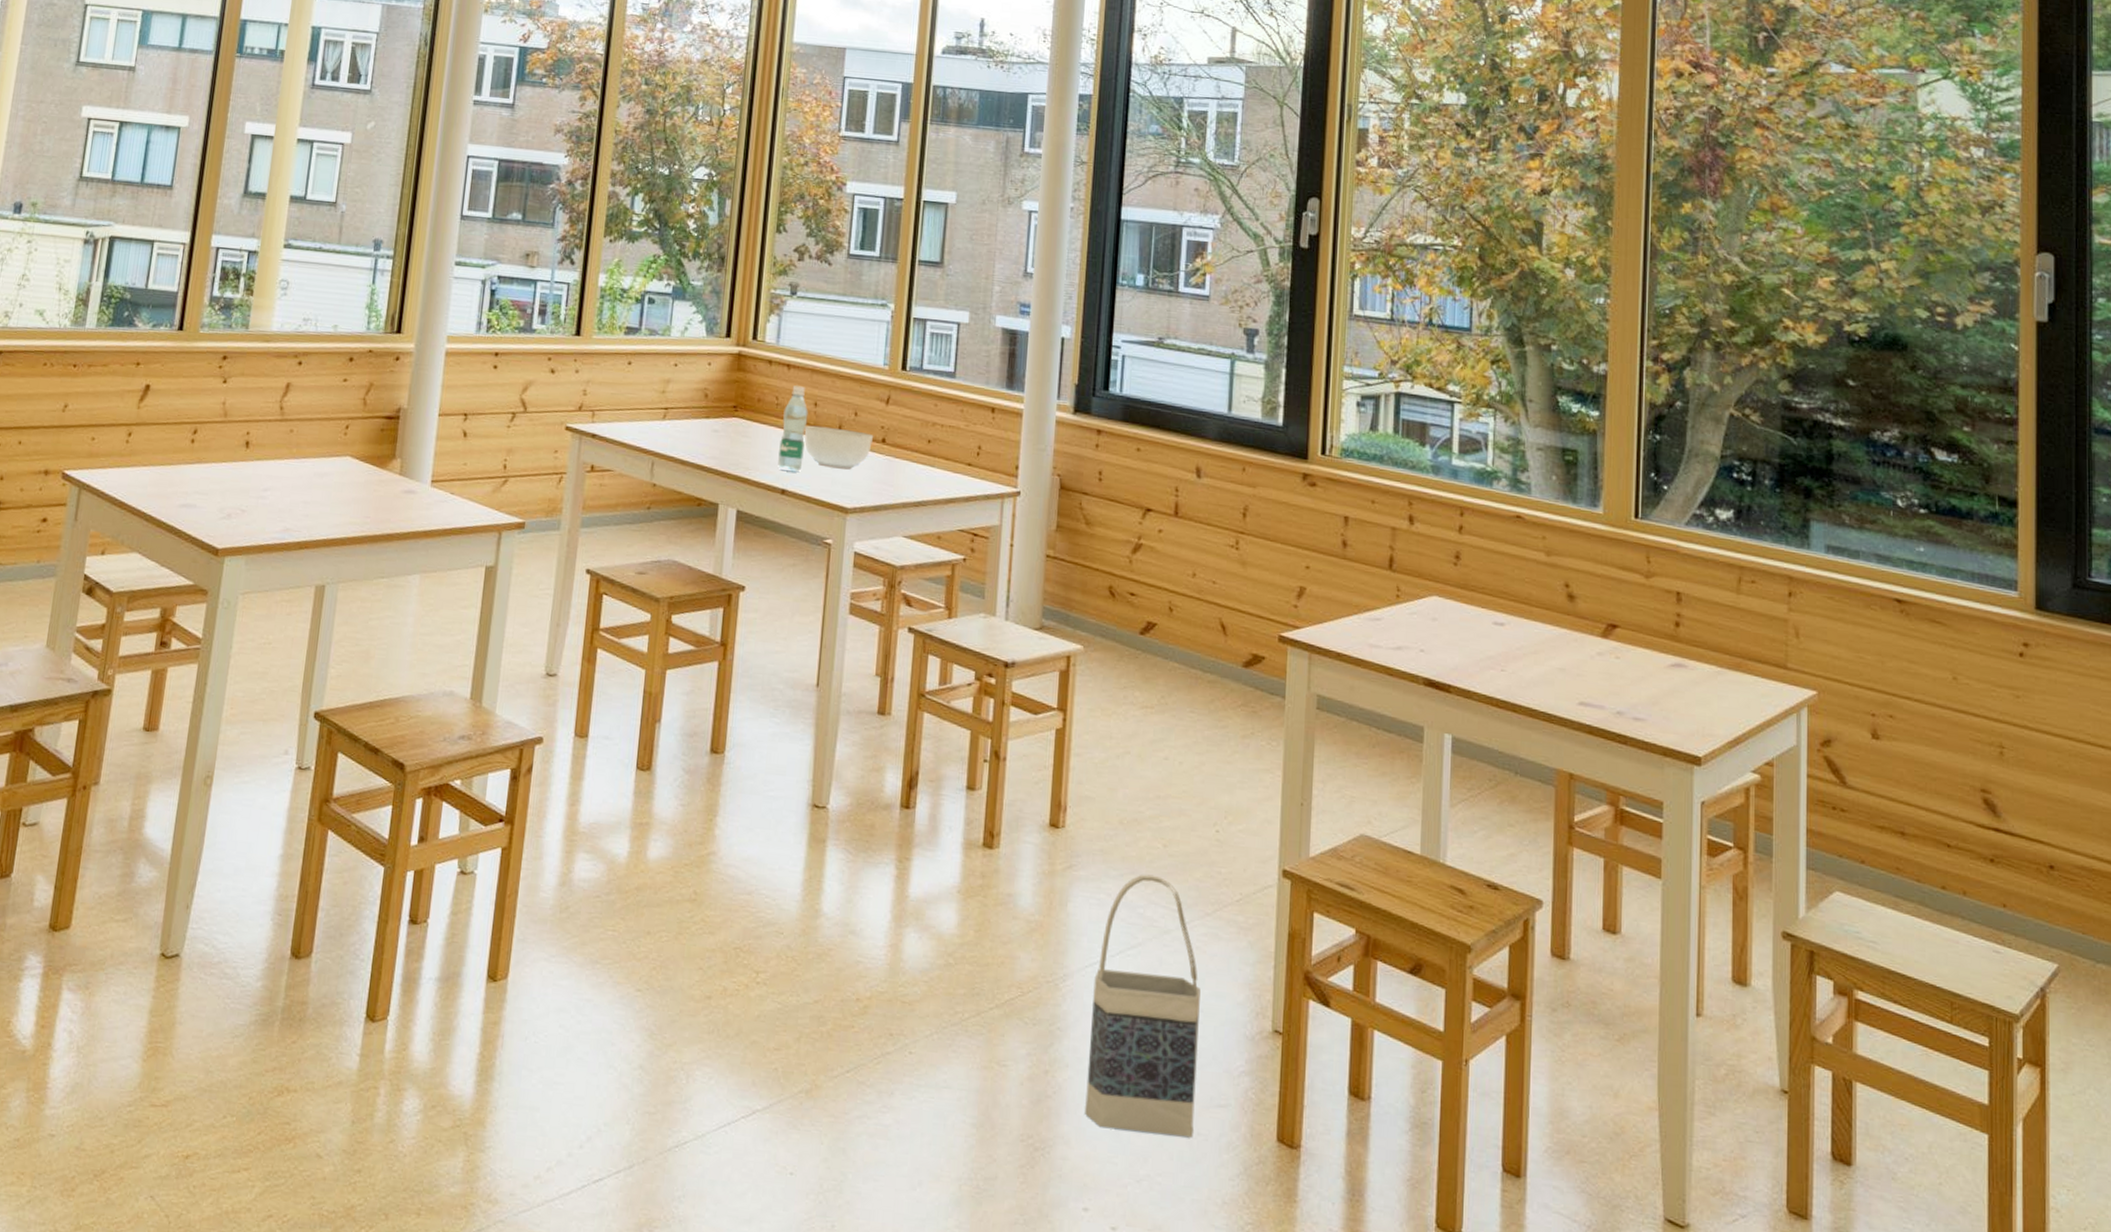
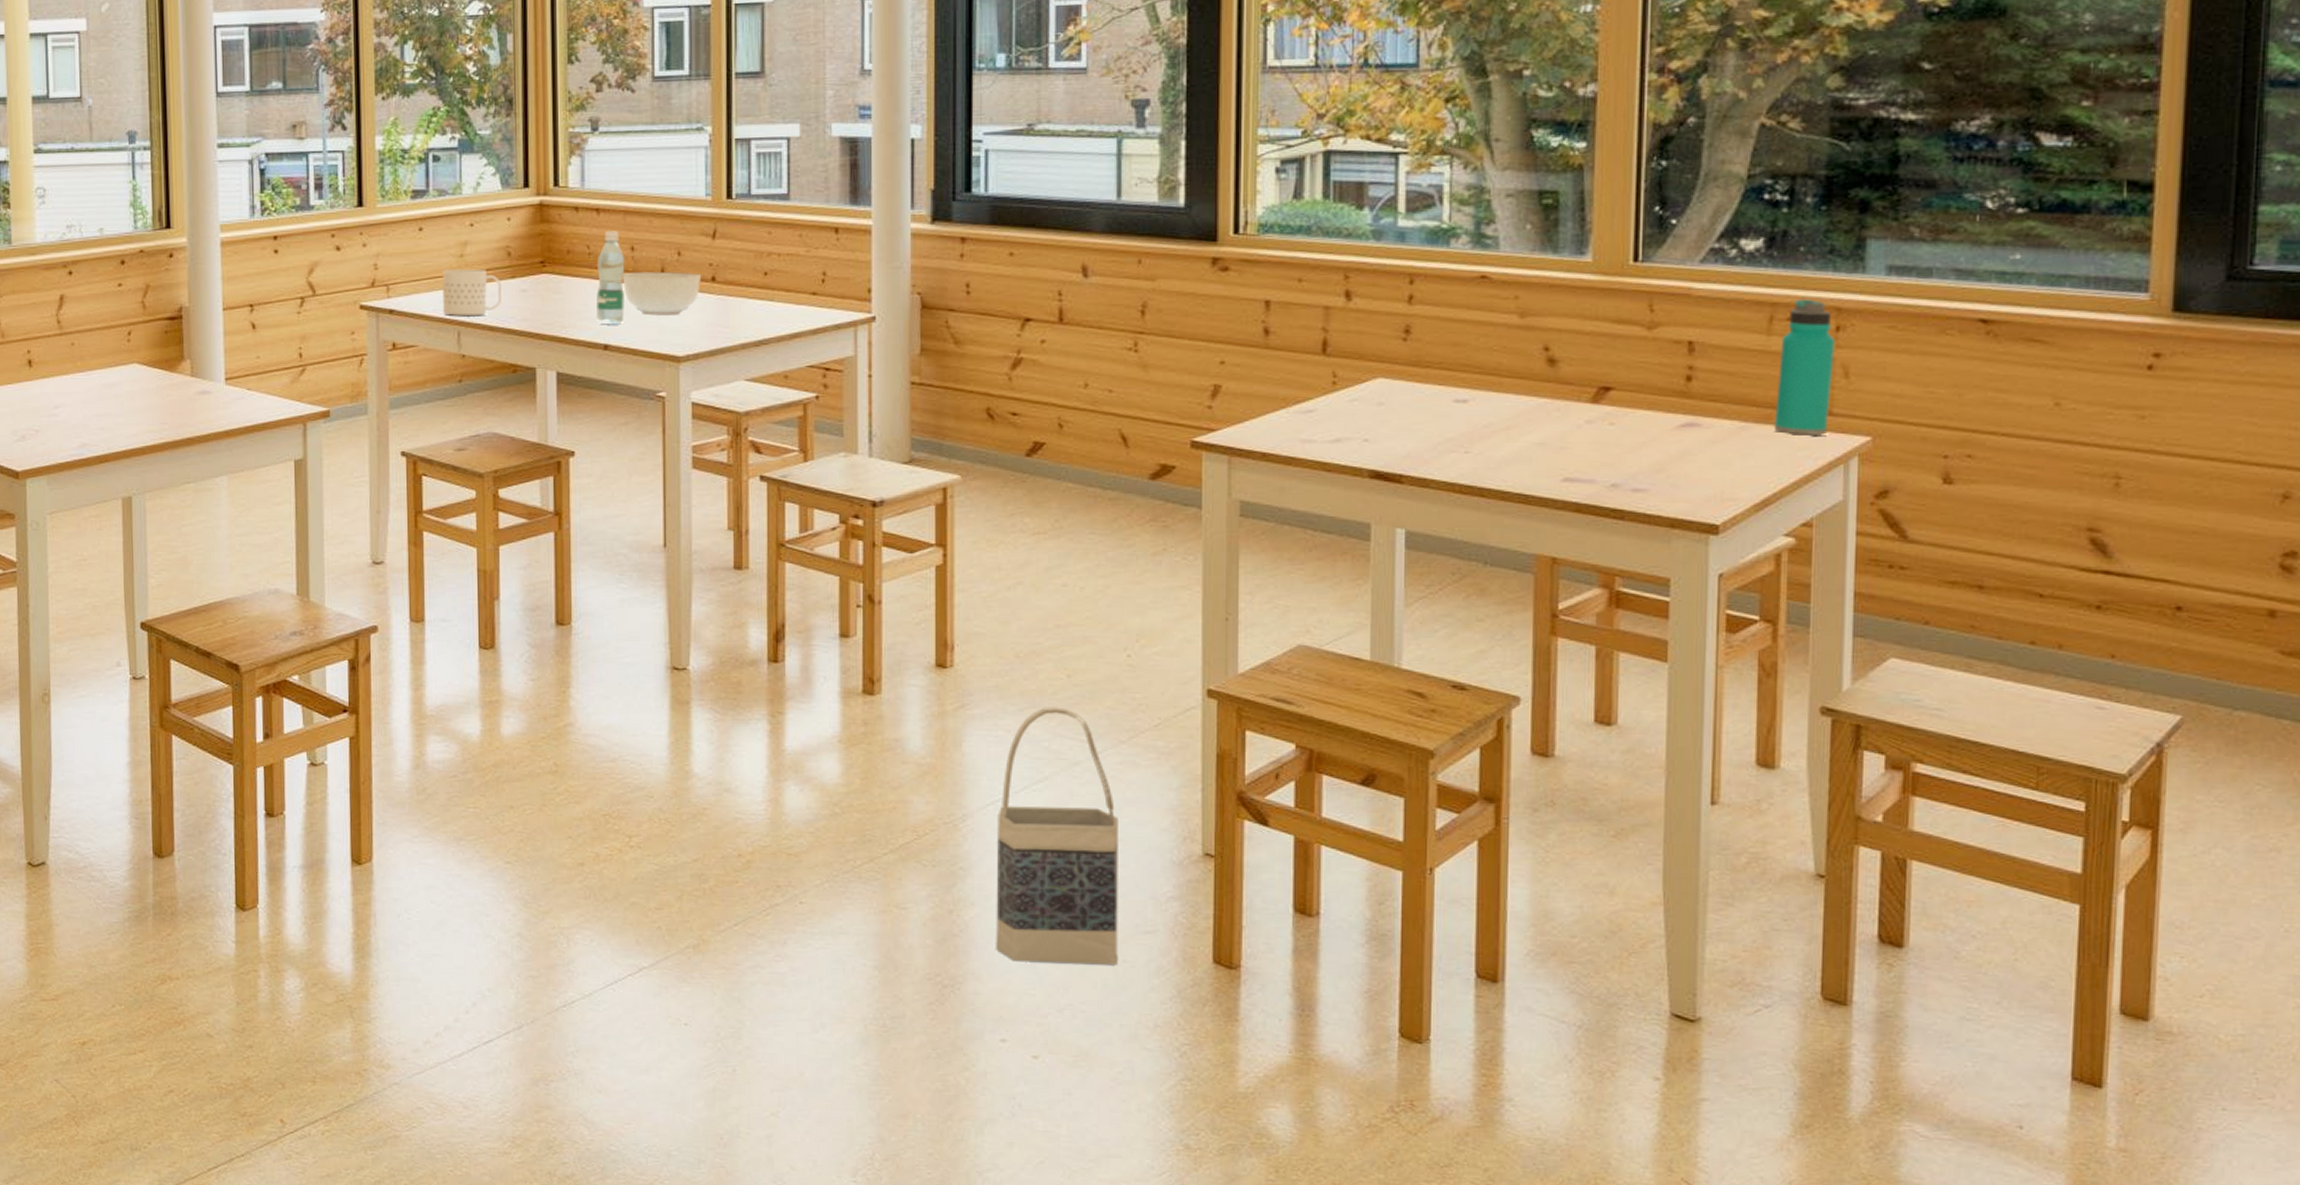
mug: none [641,403,697,449] -> present [442,269,503,317]
water bottle: none [1742,565,1788,687] -> present [1773,299,1835,437]

